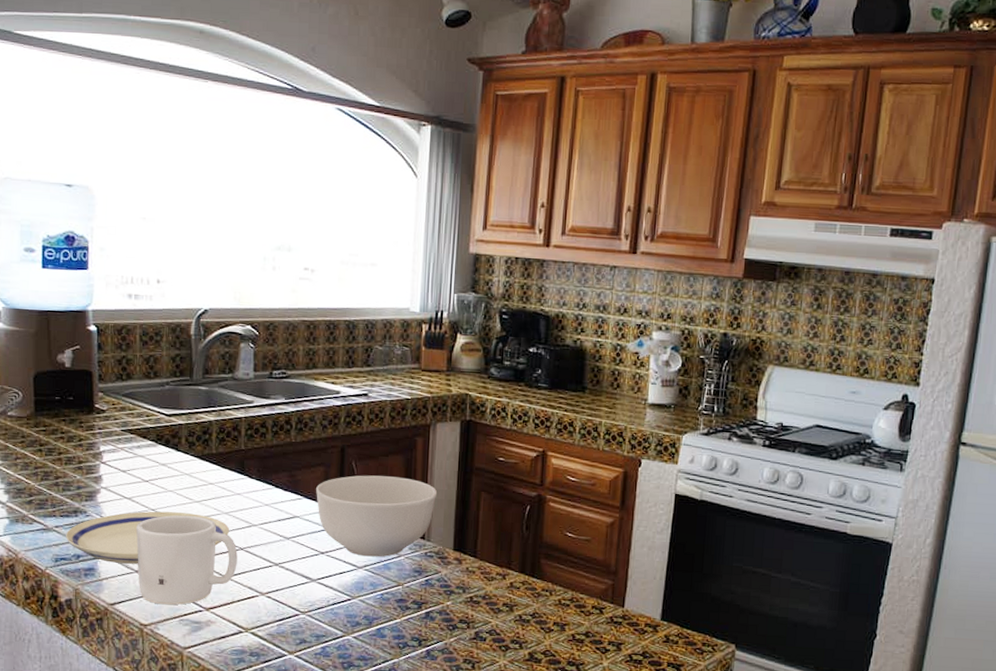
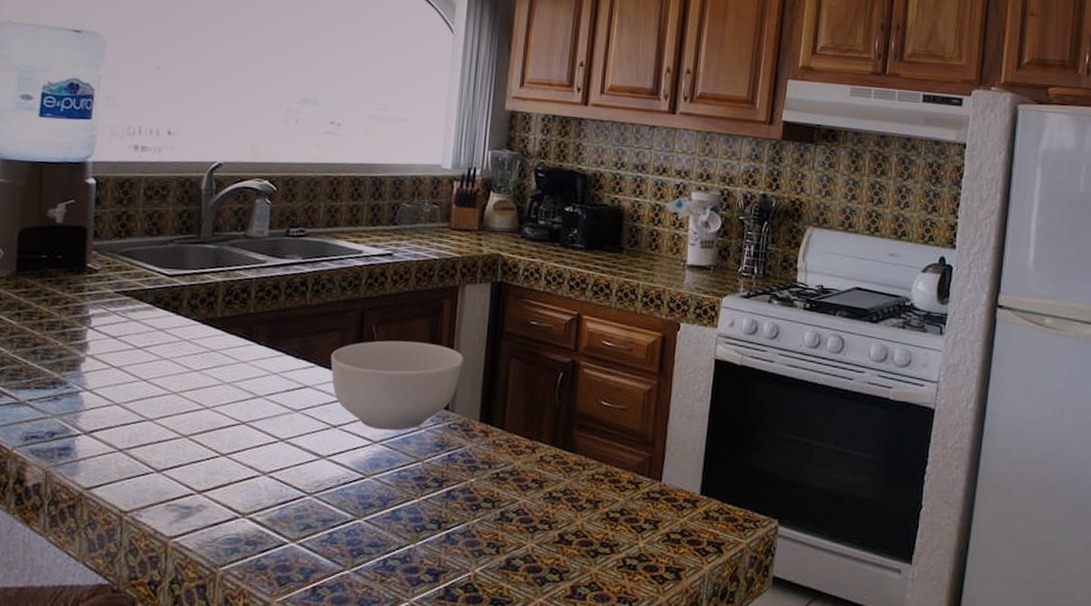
plate: present [66,511,230,564] -> none [40,381,232,442]
mug: present [136,515,238,606] -> none [121,385,239,489]

